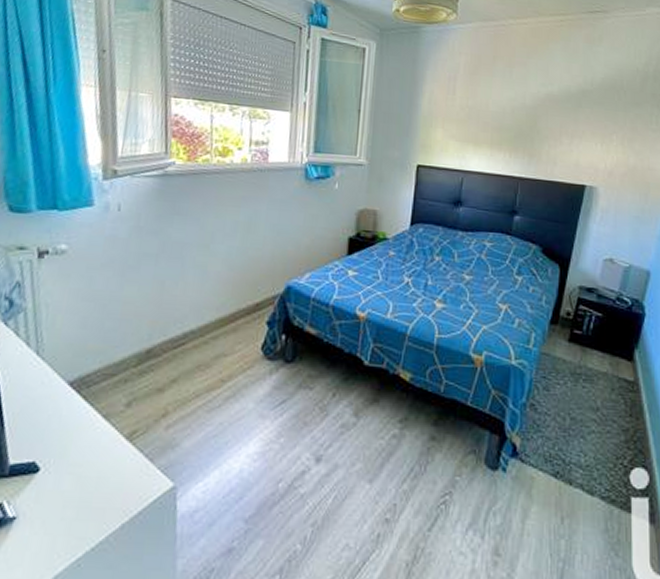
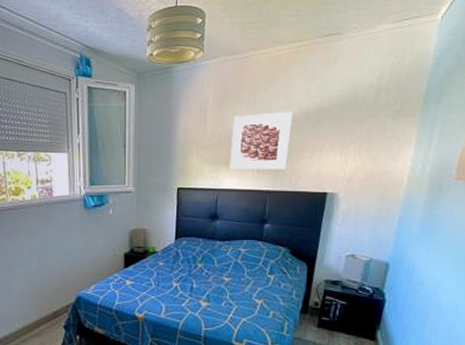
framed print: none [479,89,551,155] -> present [230,111,293,170]

